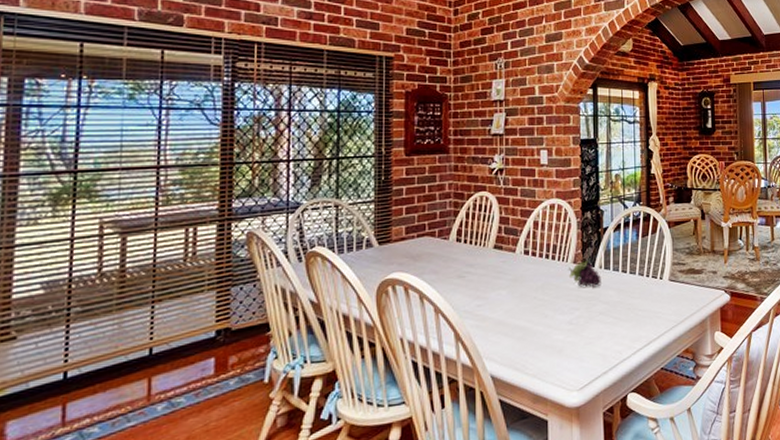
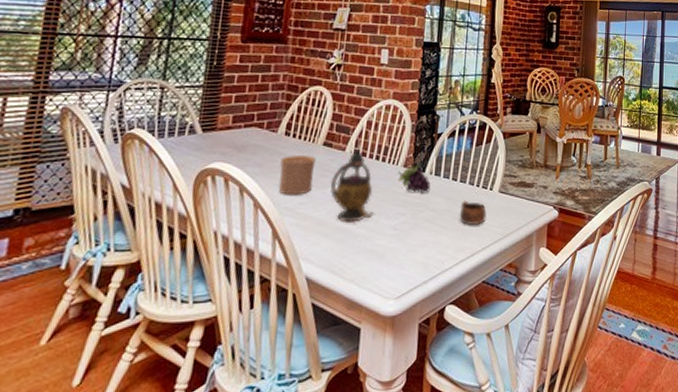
cup: none [455,259,488,299] -> present [279,155,316,195]
teapot: none [504,248,551,321] -> present [330,148,375,223]
cup: none [632,291,659,315] -> present [459,200,487,226]

